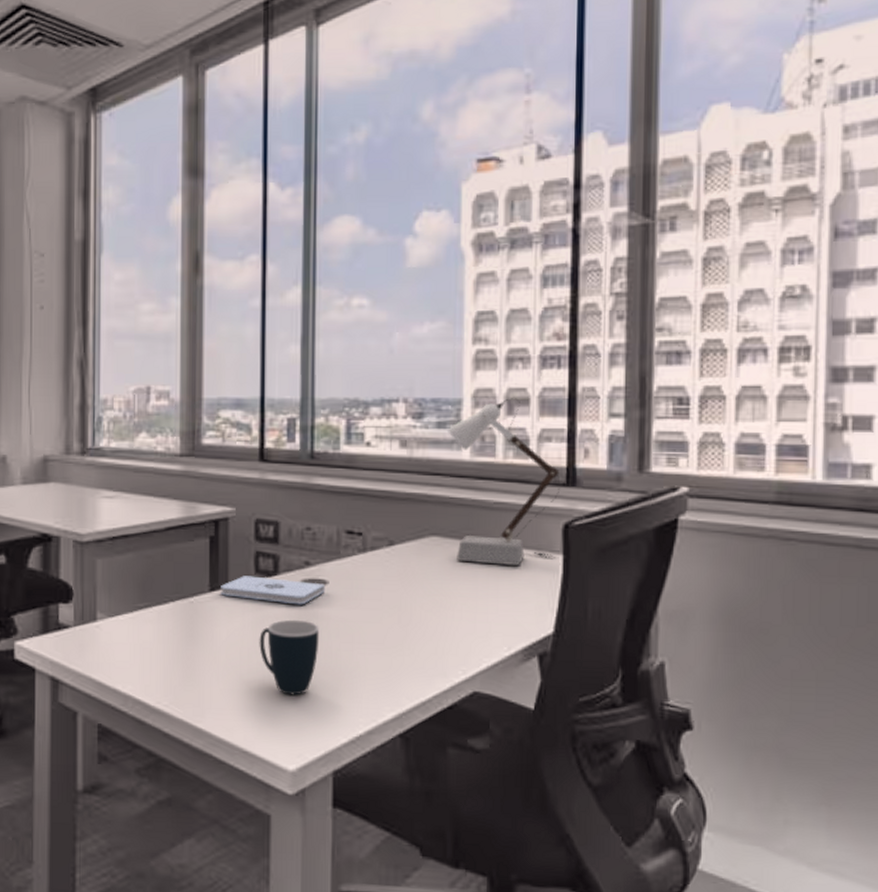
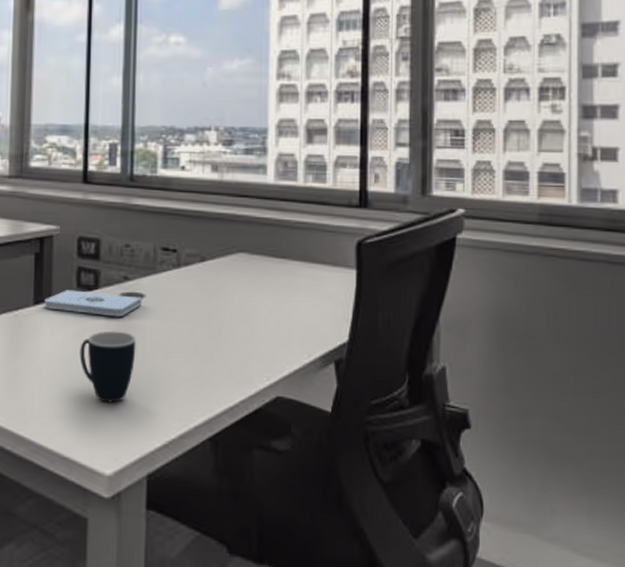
desk lamp: present [448,398,561,565] -> none [255,128,354,279]

